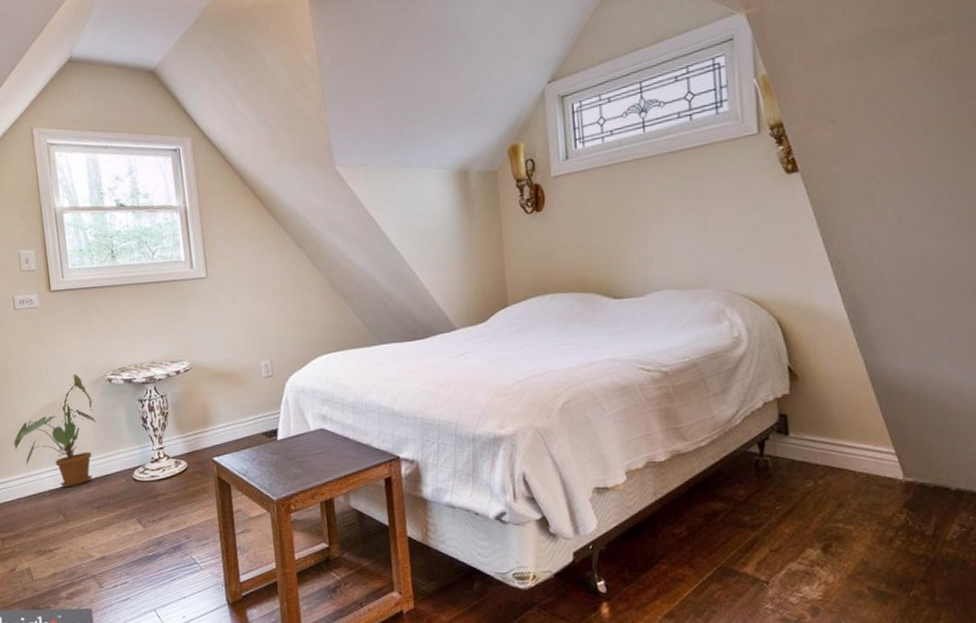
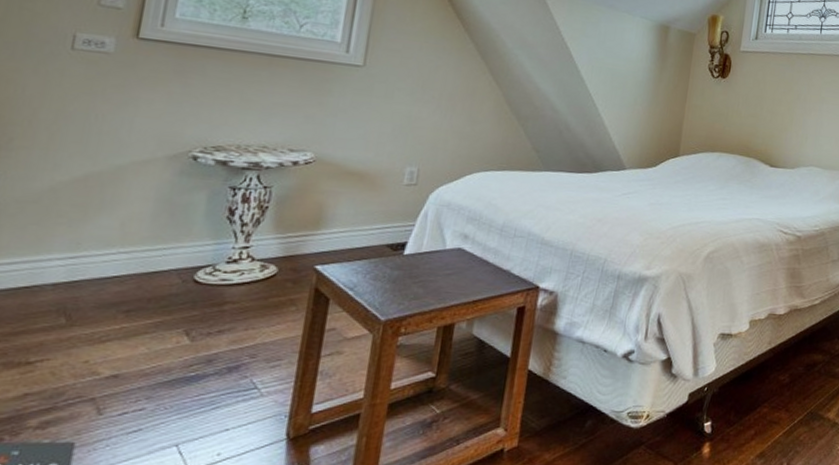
house plant: present [14,374,97,488] -> none [11,143,163,283]

